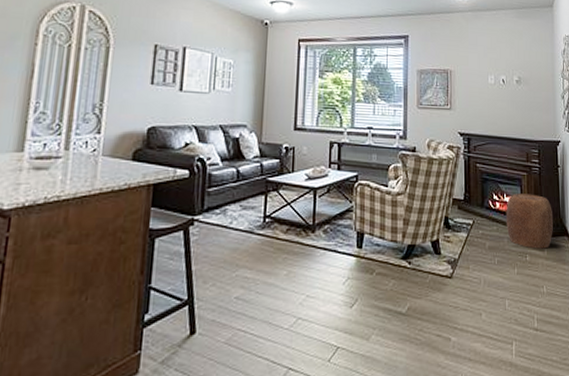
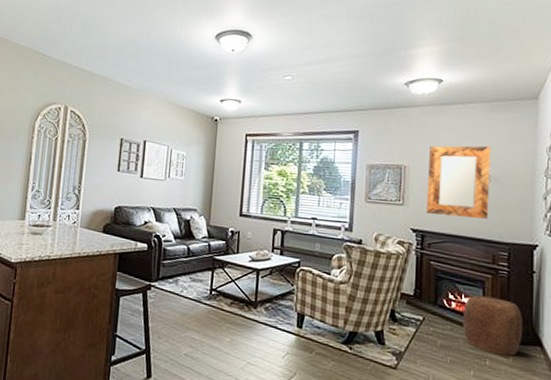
home mirror: none [471,49,521,119] -> present [427,145,491,219]

